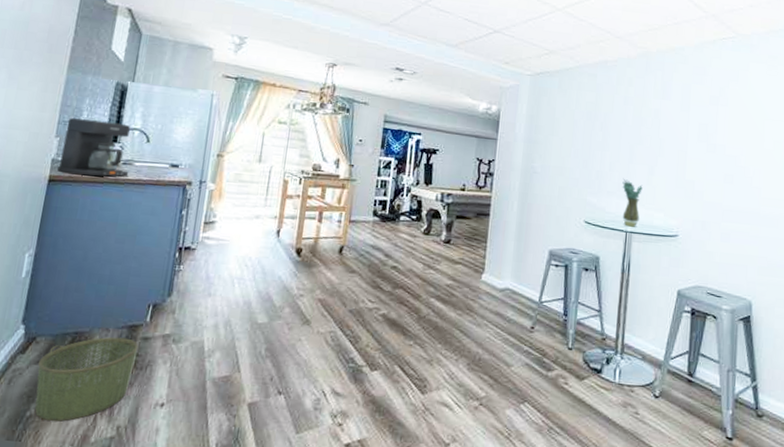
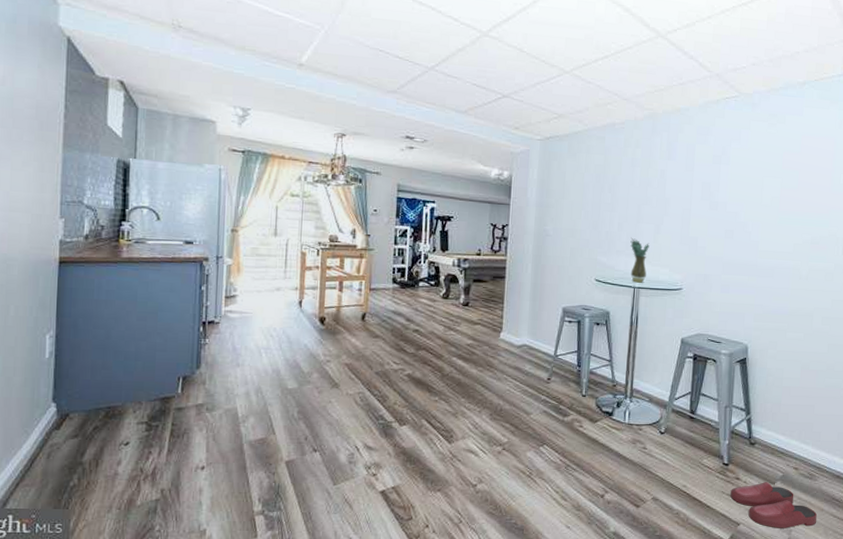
basket: present [35,337,139,422] -> none [74,409,173,490]
coffee maker: present [57,118,130,177] -> none [67,198,142,257]

